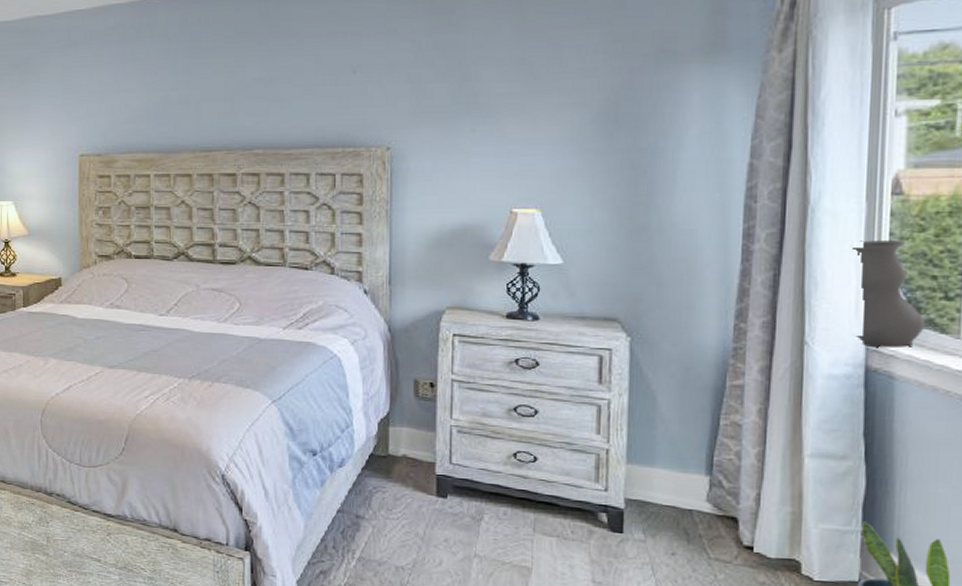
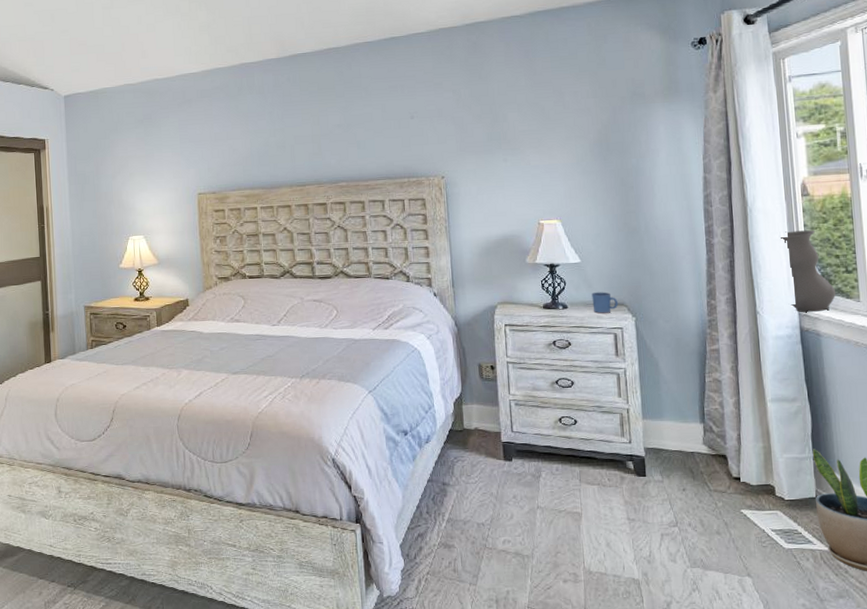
mug: none [573,302,609,331] -> present [592,292,618,315]

